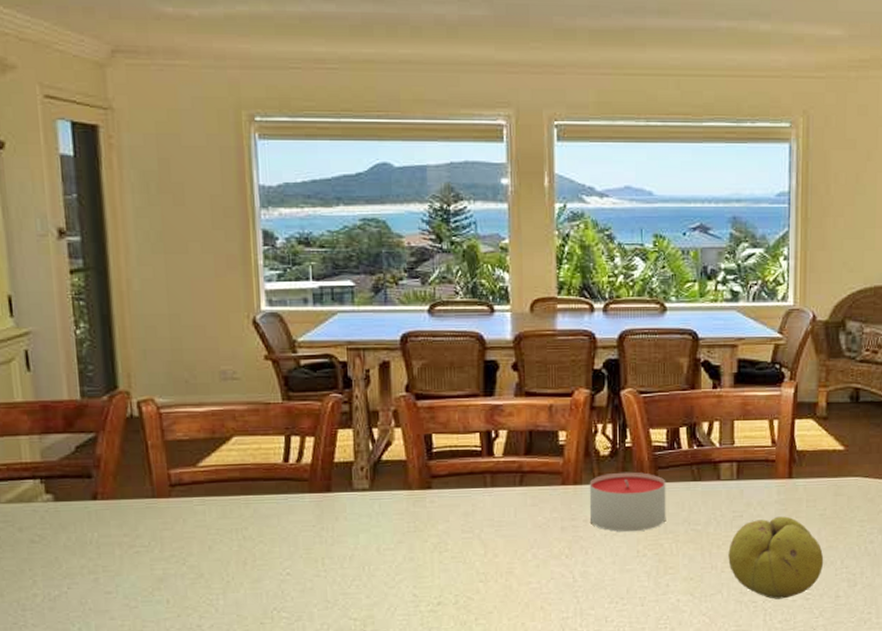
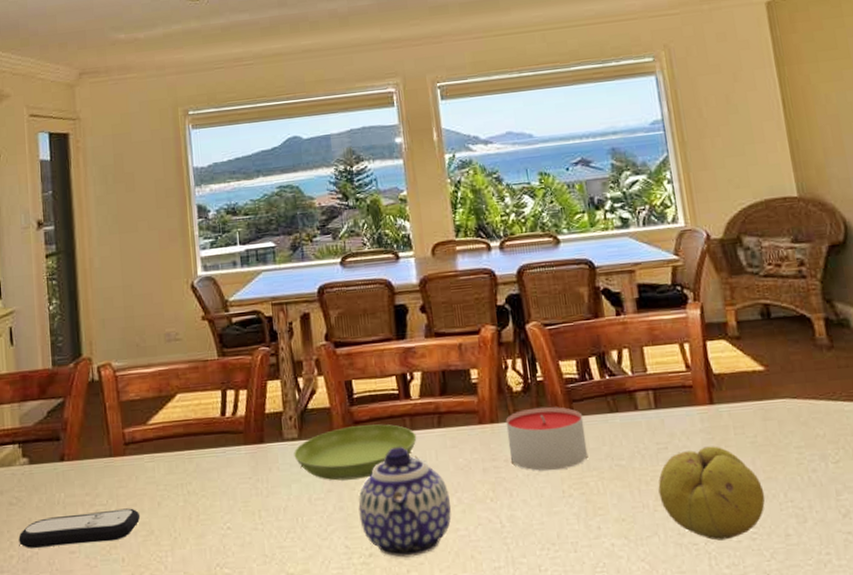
remote control: none [43,551,188,587] -> present [18,508,141,548]
saucer: none [364,479,497,533] -> present [294,424,417,481]
teapot: none [430,502,526,607] -> present [358,446,451,558]

